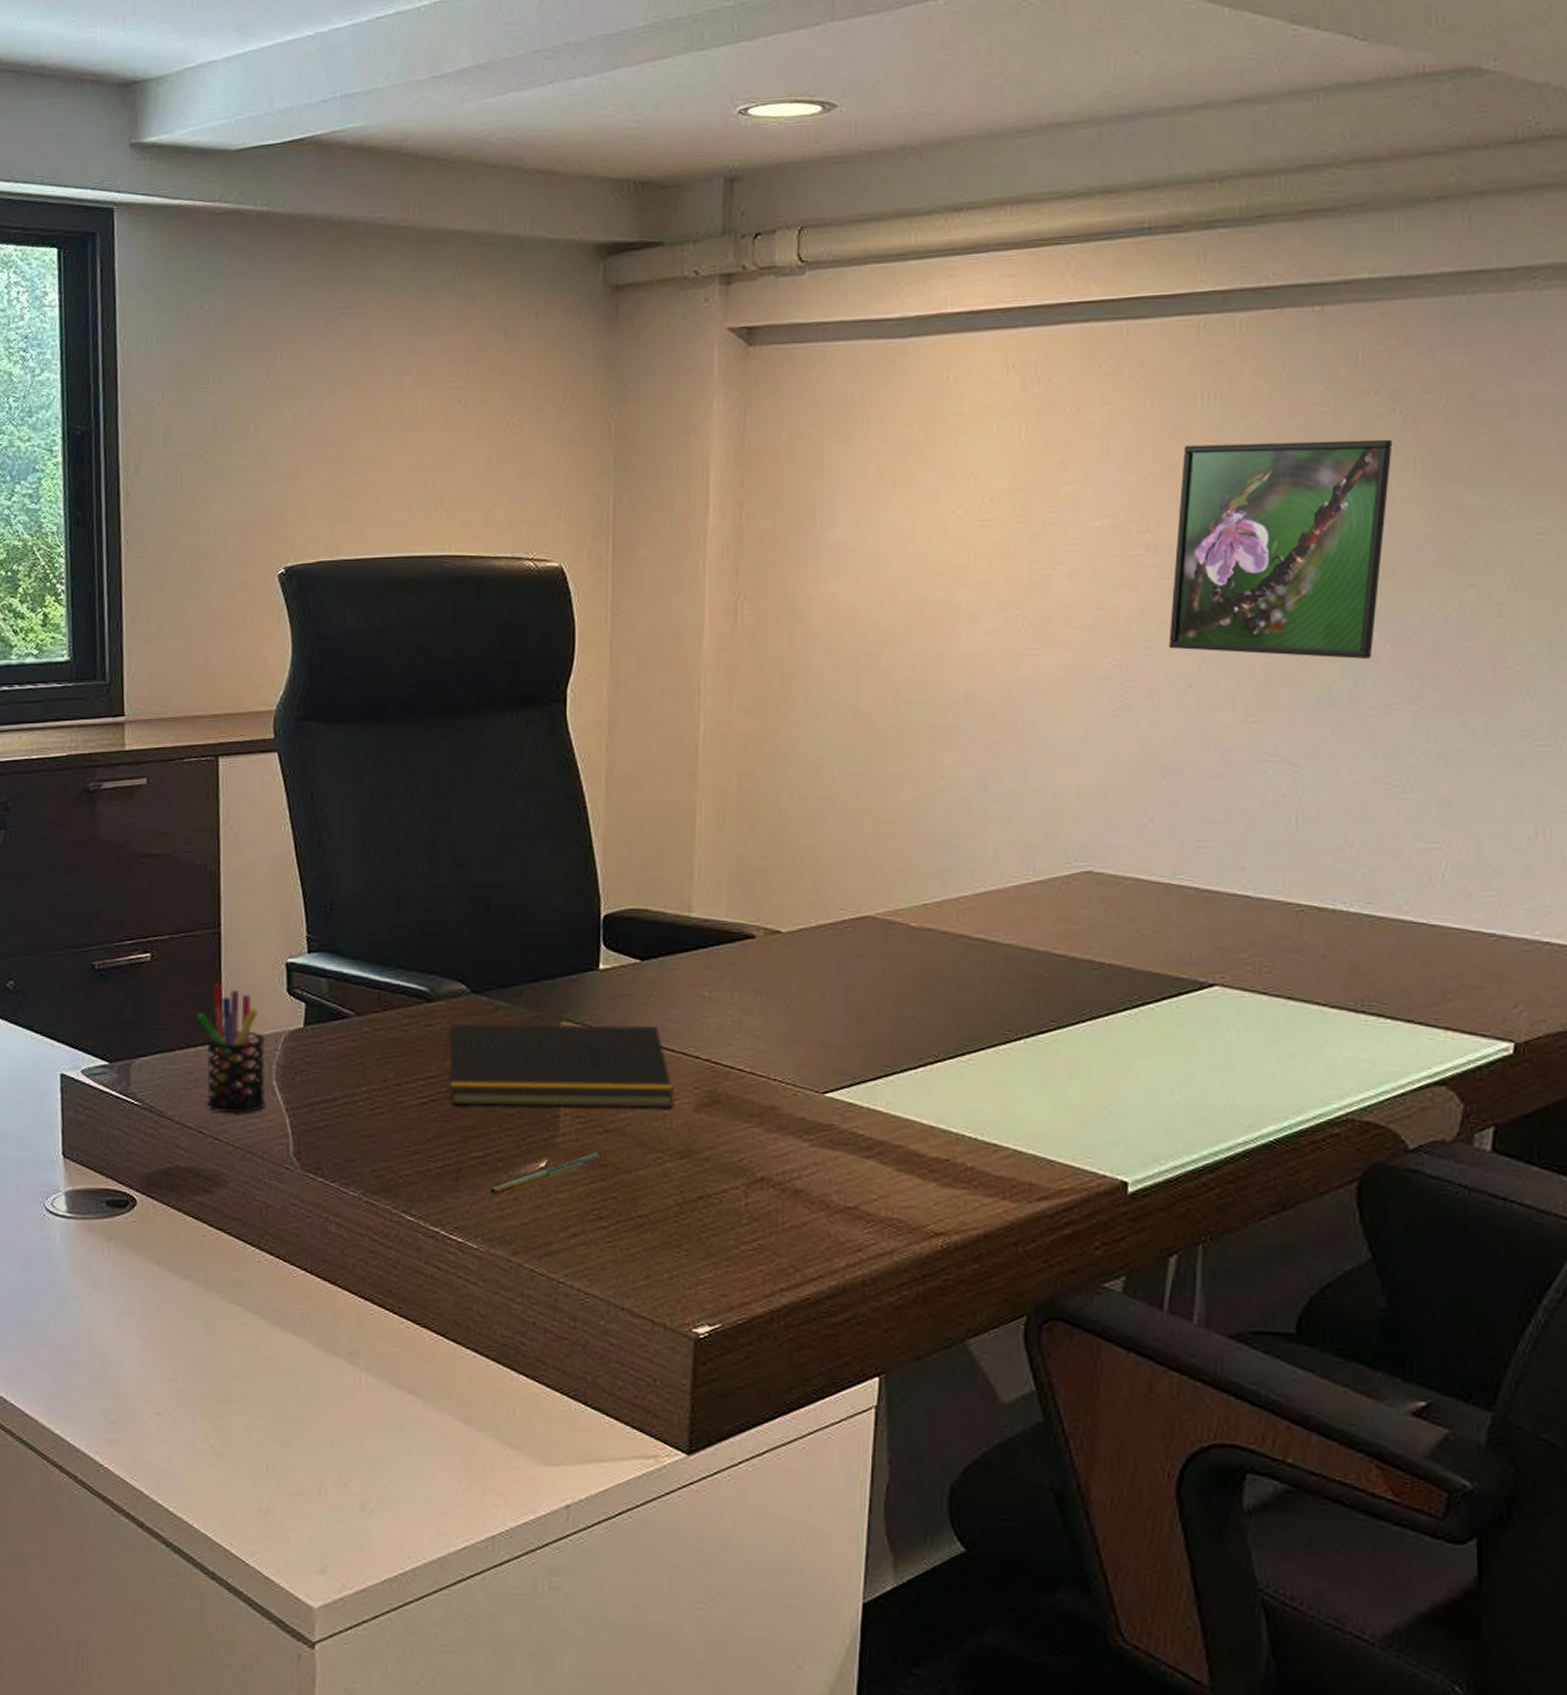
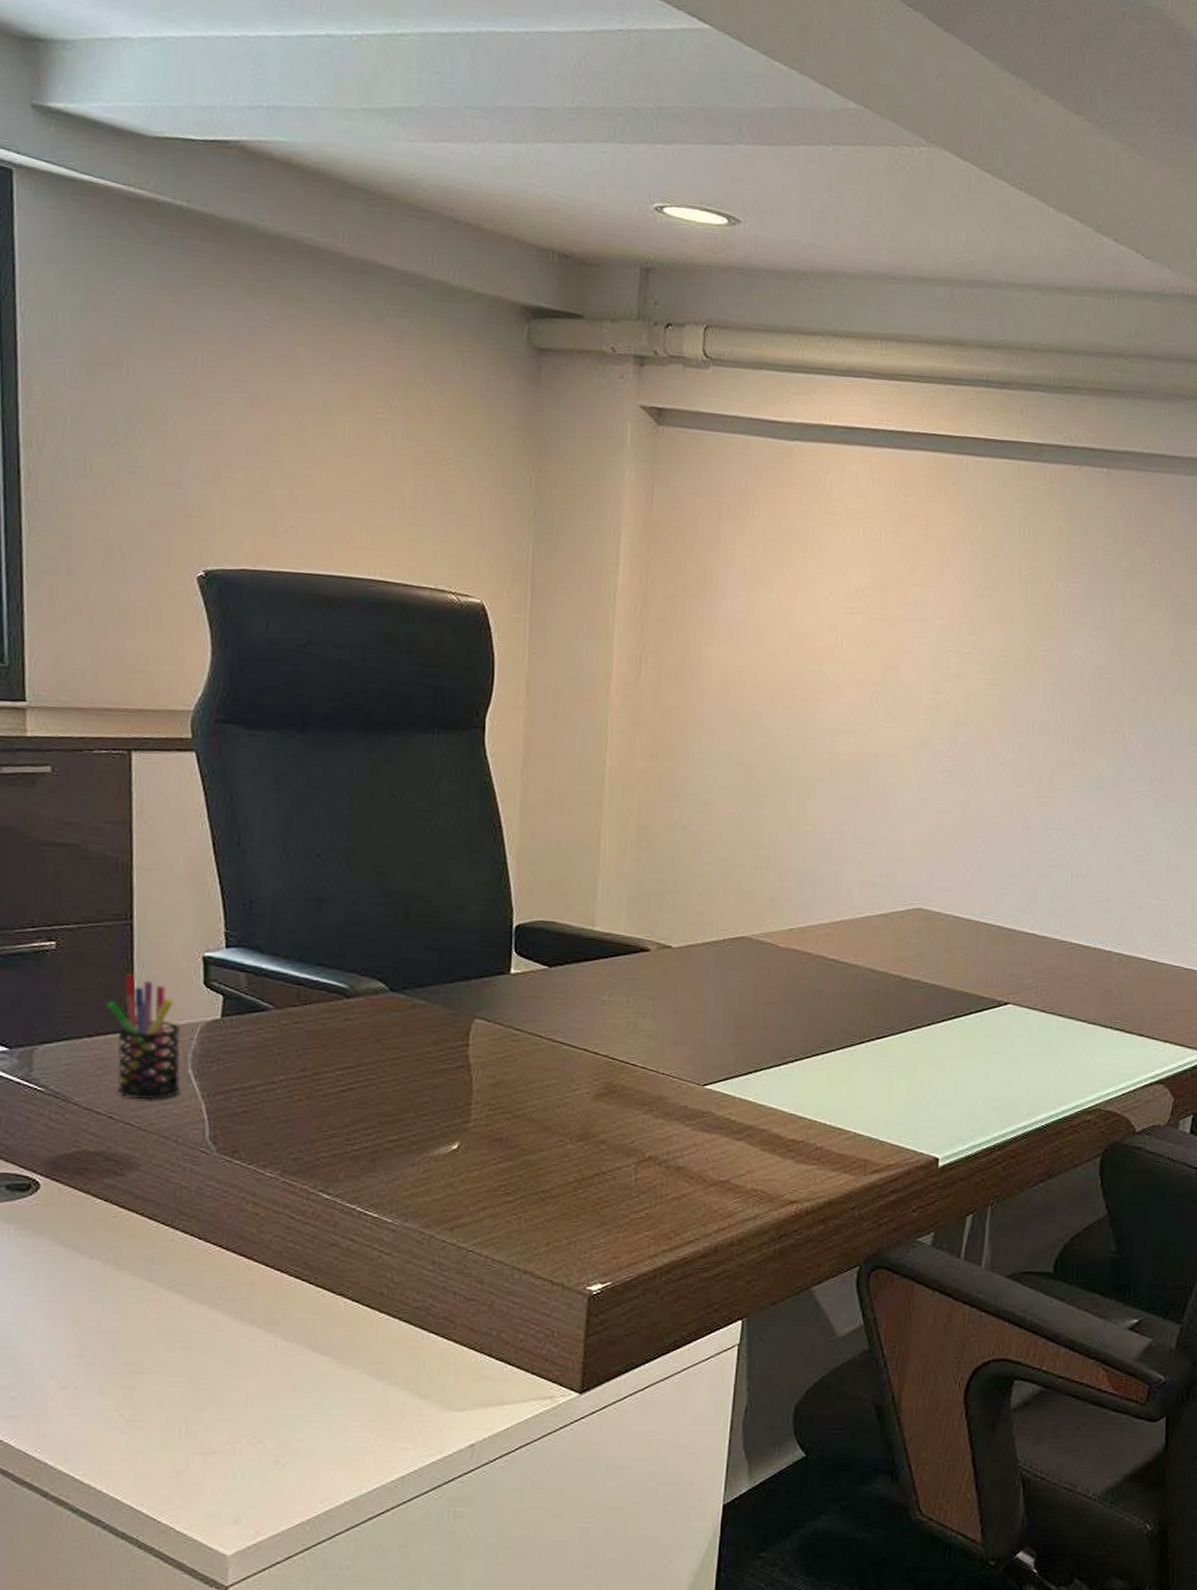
notepad: present [443,1024,674,1108] -> none [361,1019,575,1097]
pen: present [489,1153,601,1196] -> none [404,1136,508,1175]
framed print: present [1169,439,1393,659] -> none [986,567,1152,754]

